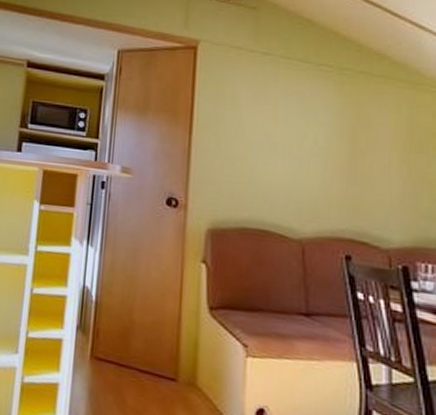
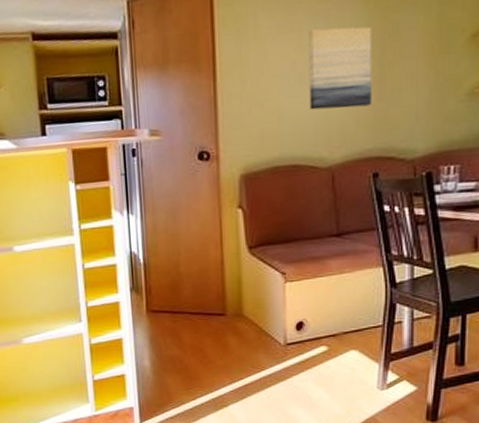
wall art: none [281,105,344,187] -> present [308,26,372,110]

